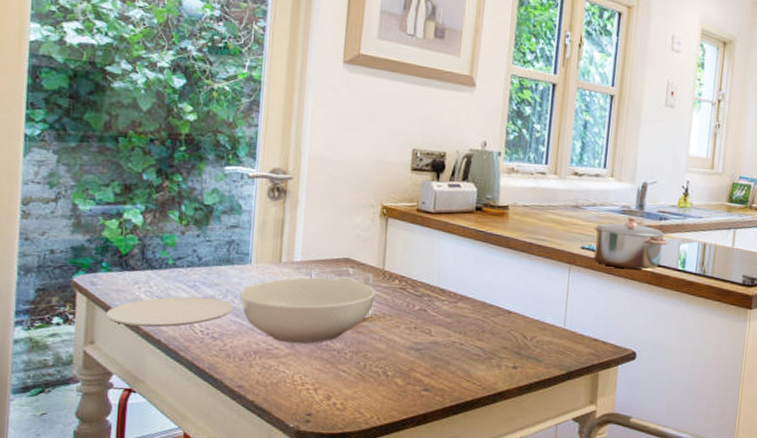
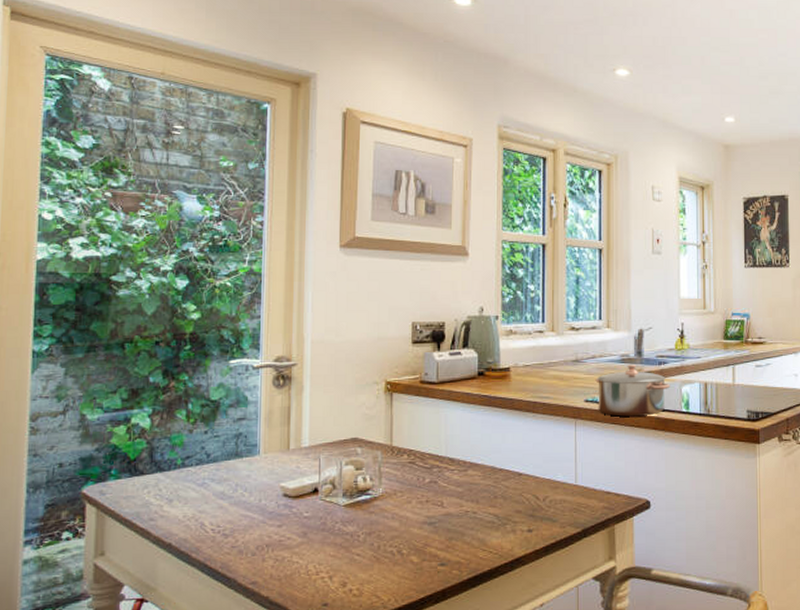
plate: present [105,296,233,328] -> none [115,494,244,532]
bowl: present [240,277,377,344] -> none [249,460,386,532]

